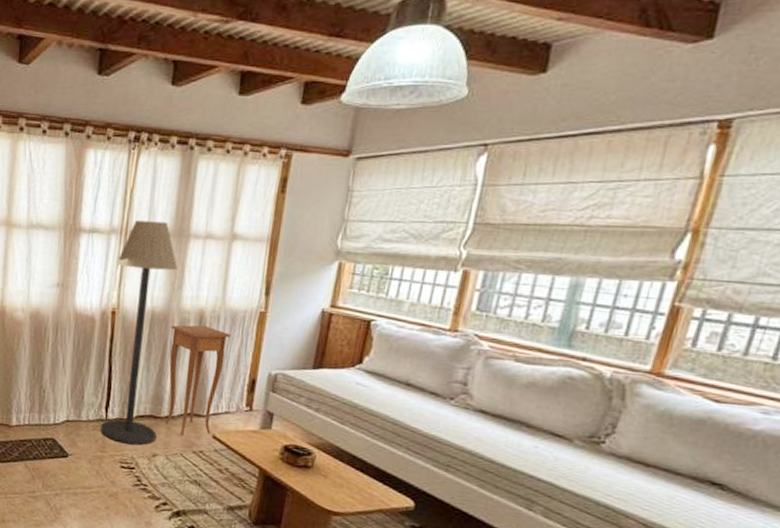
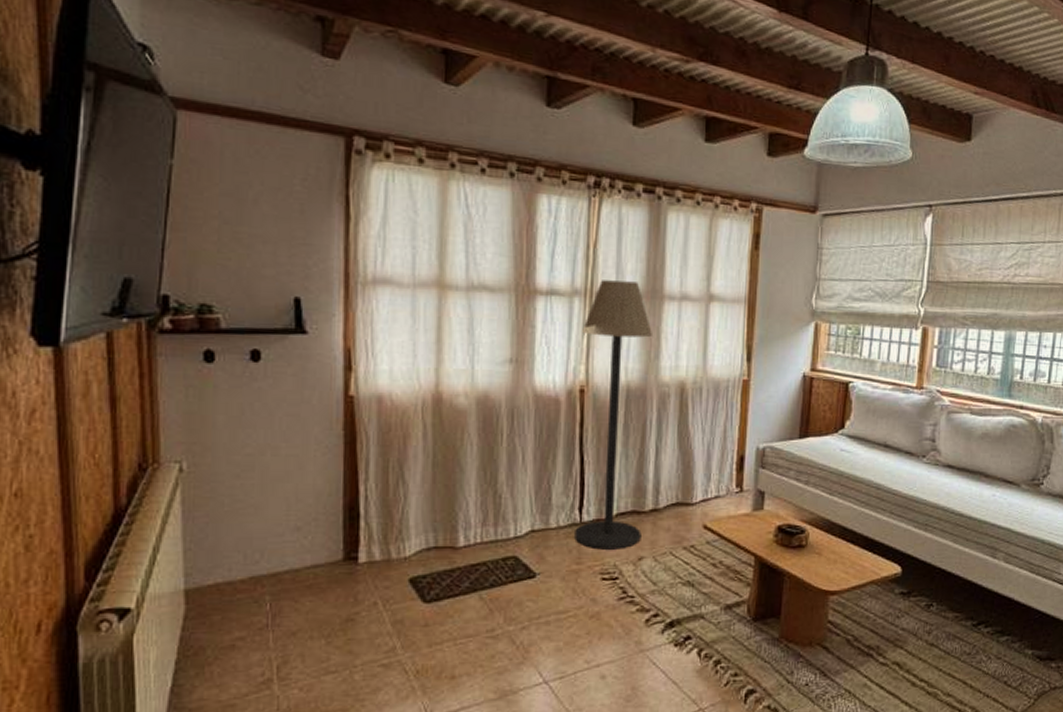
side table: present [166,325,231,435] -> none [649,399,715,529]

